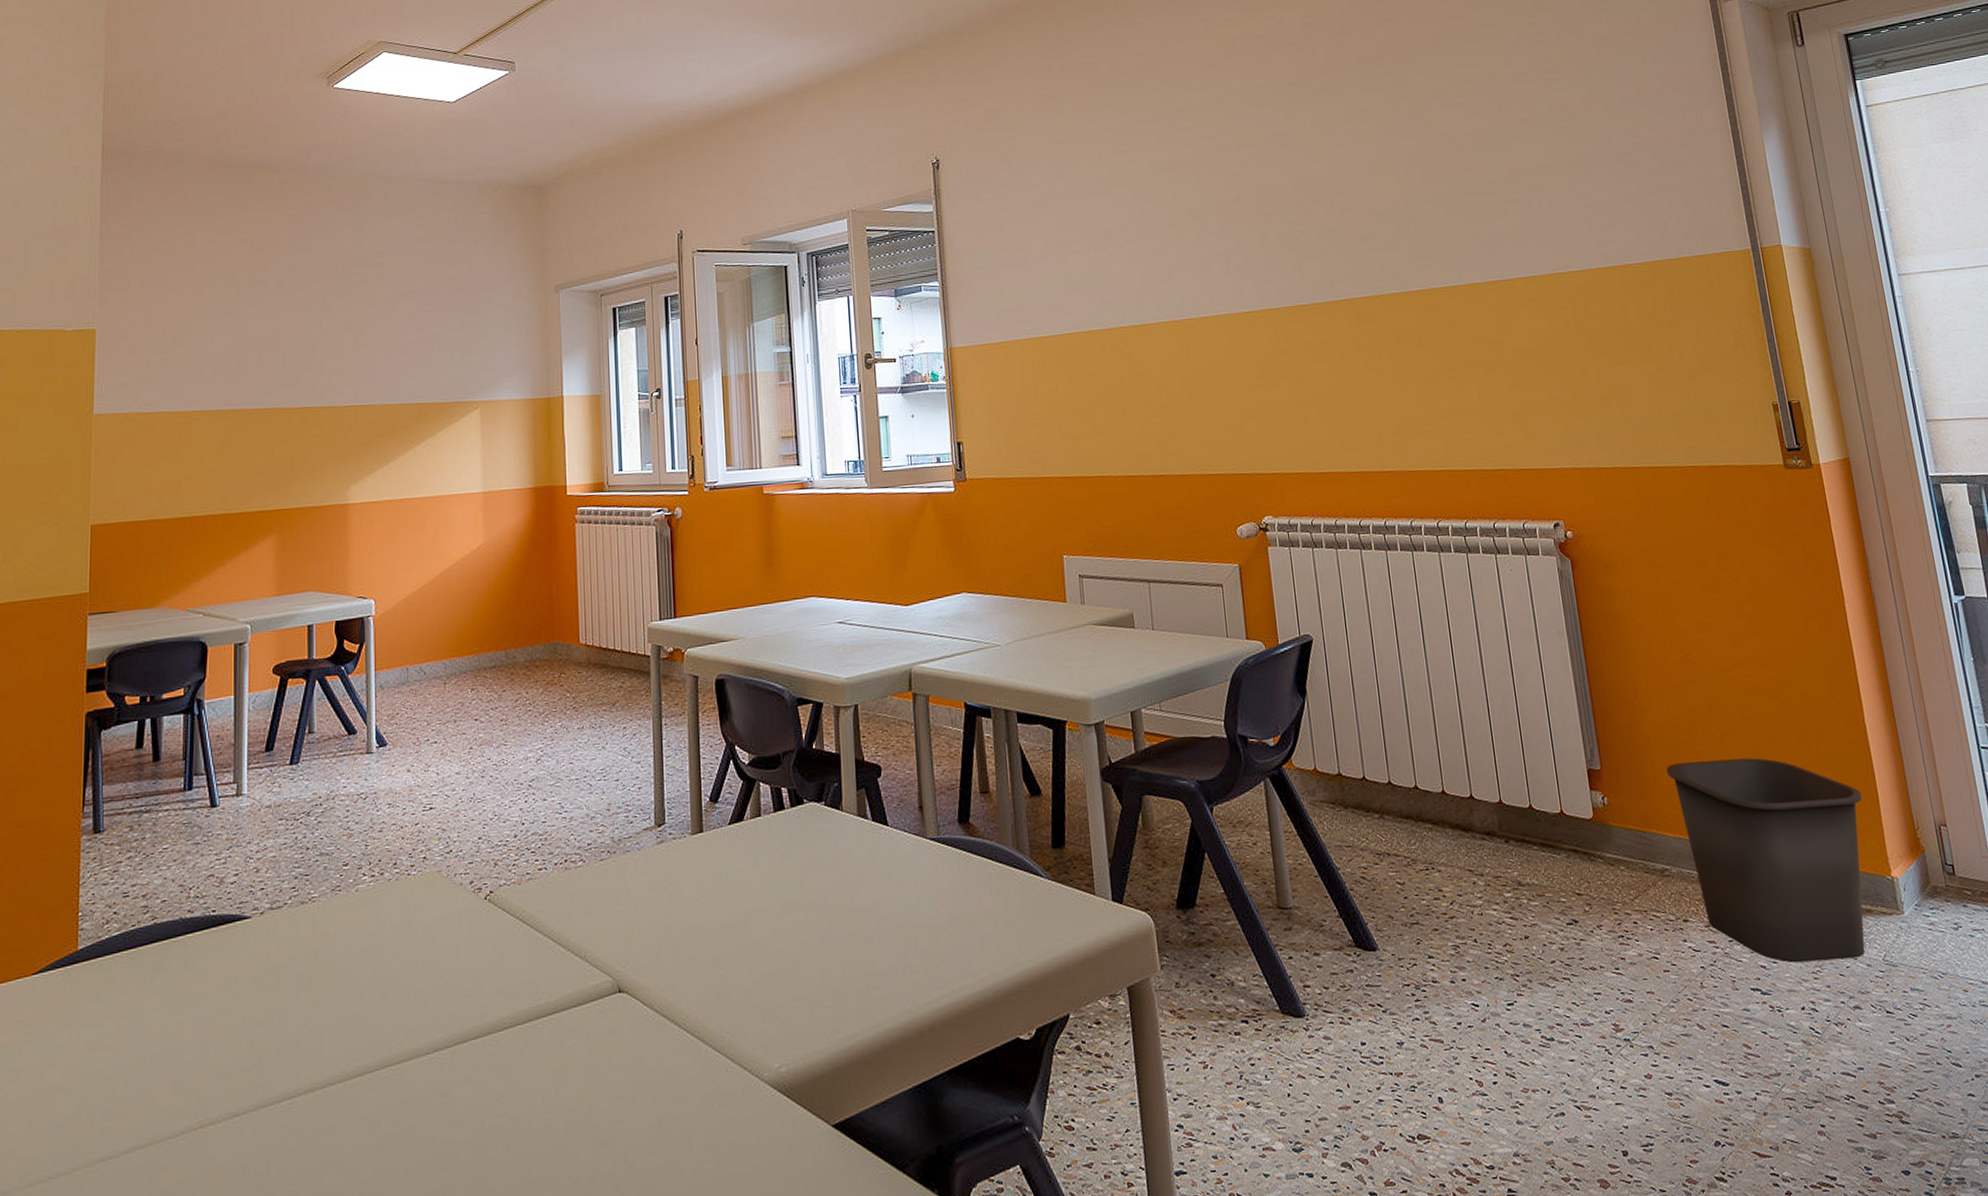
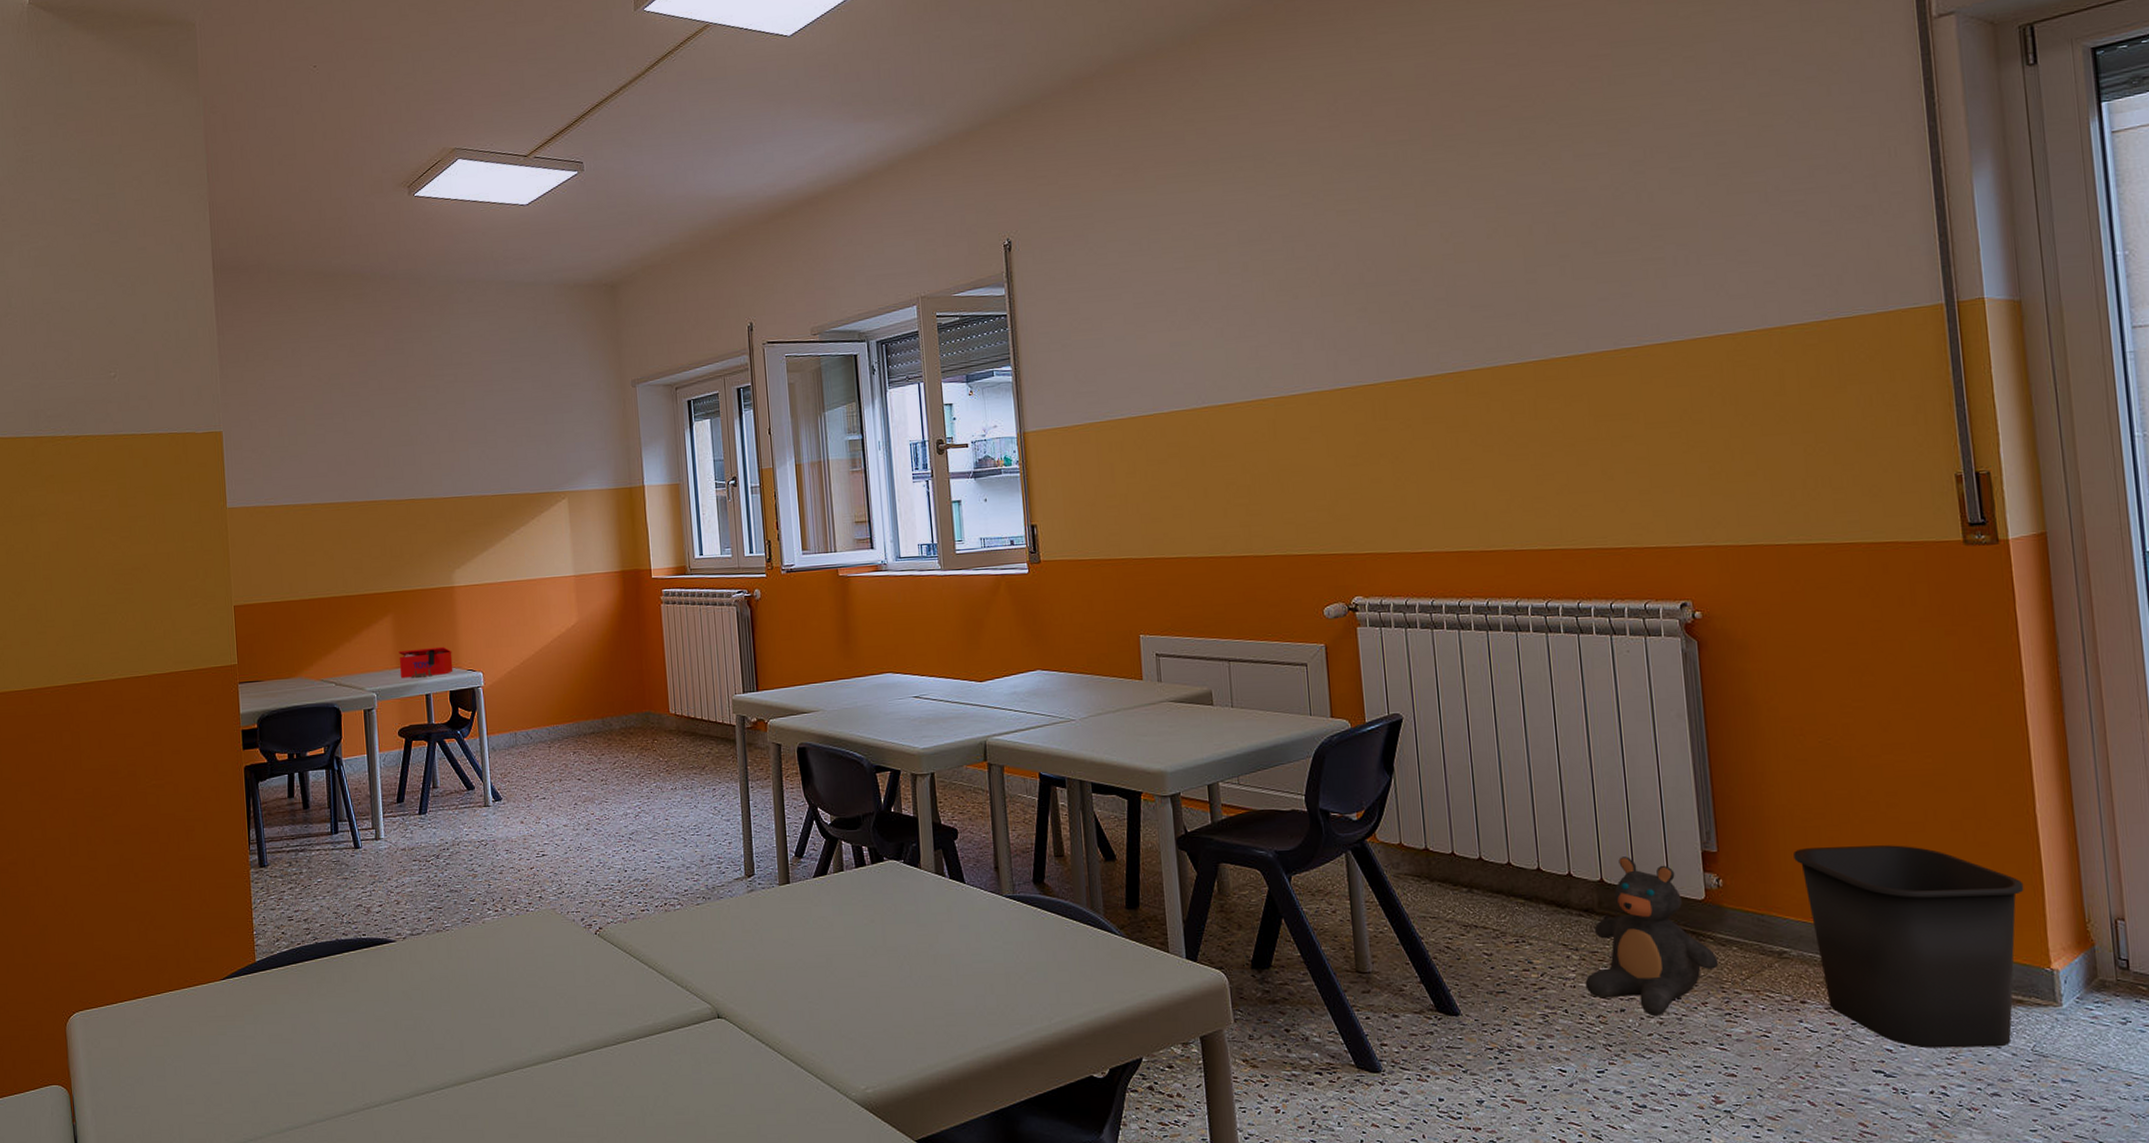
toy: none [279,570,341,608] -> present [398,646,453,679]
stuffed animal: none [1491,776,1610,943] -> present [1585,856,1719,1017]

